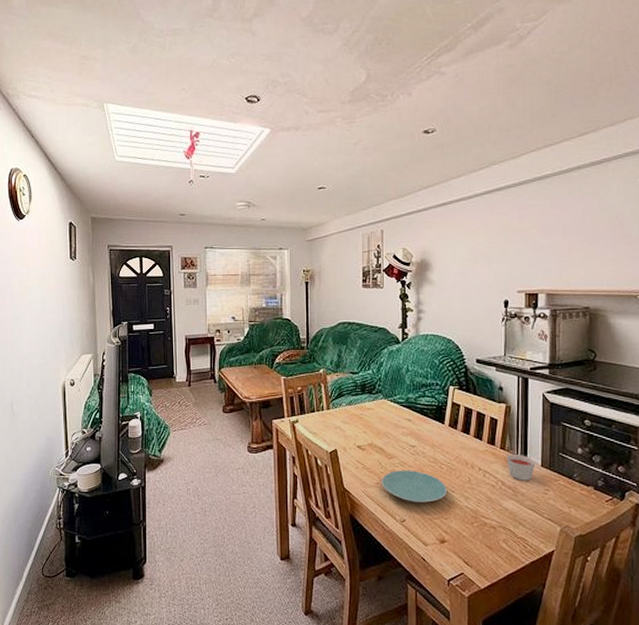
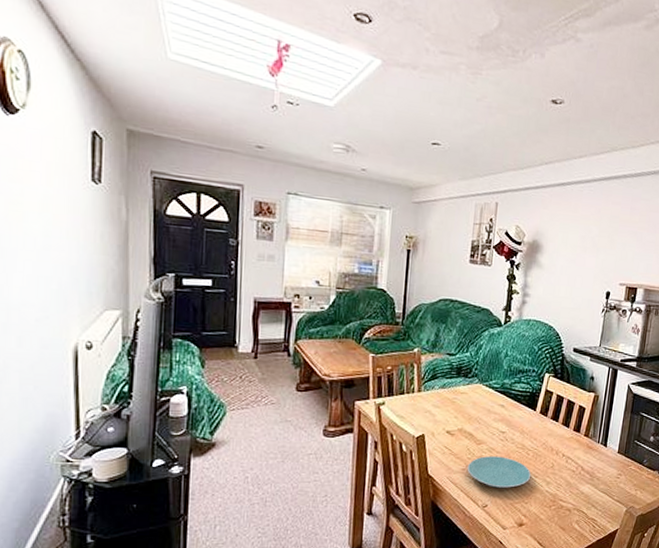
candle: present [506,453,536,481] -> none [588,441,614,466]

